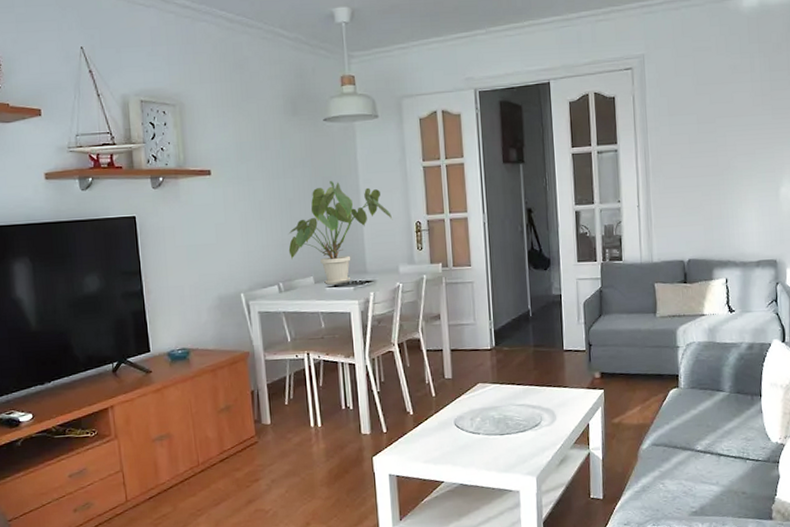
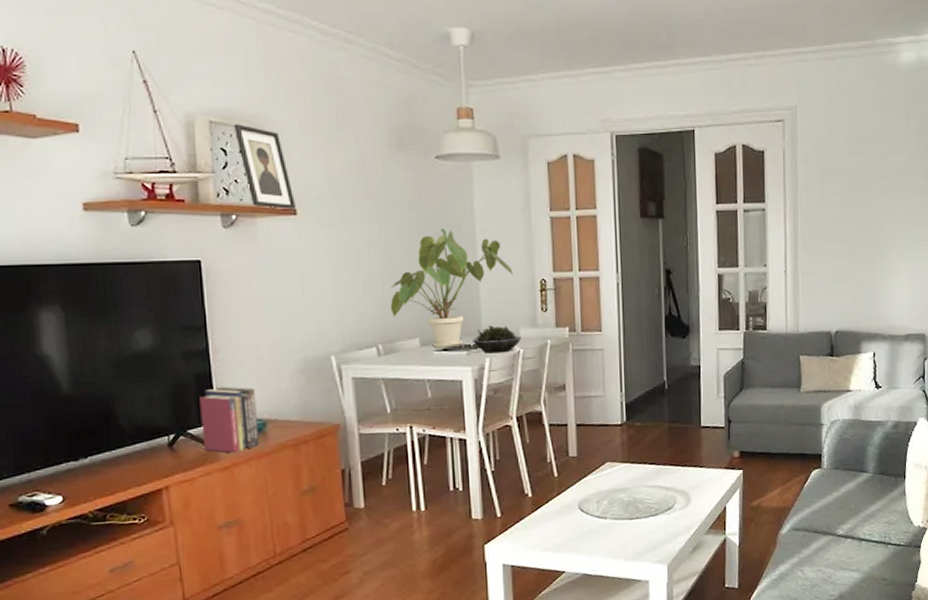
books: none [136,321,185,378] -> present [199,386,260,454]
picture frame: none [159,101,211,171] -> present [233,124,297,209]
succulent plant: none [359,263,401,288] -> present [473,325,521,353]

